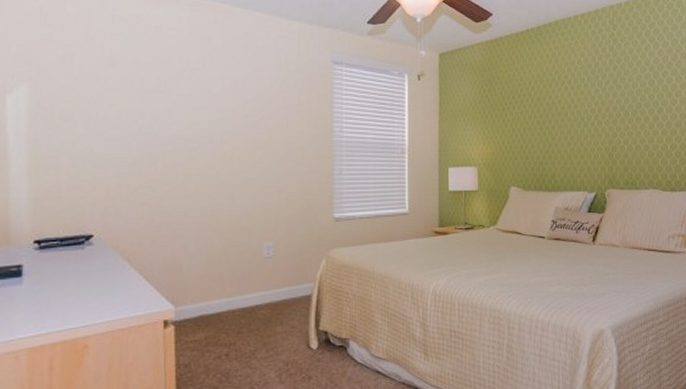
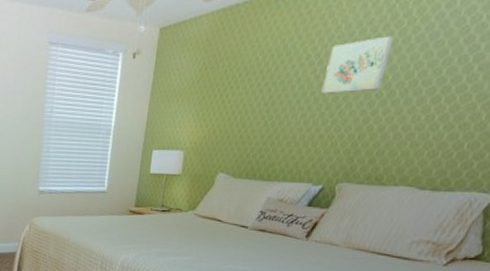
wall art: none [577,69,619,113] -> present [321,36,394,94]

